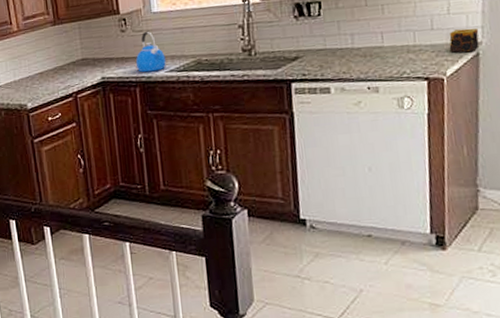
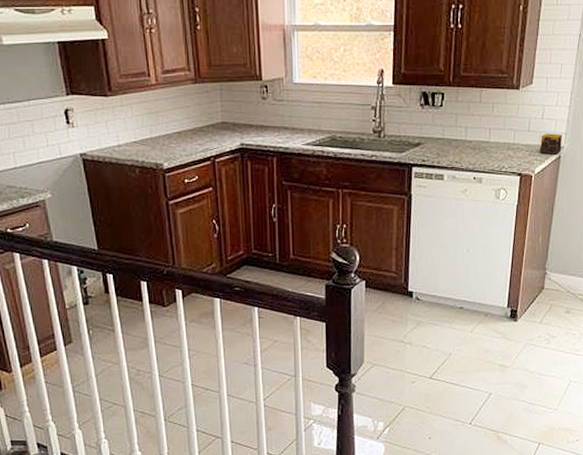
kettle: present [135,30,166,73] -> none [274,101,303,143]

